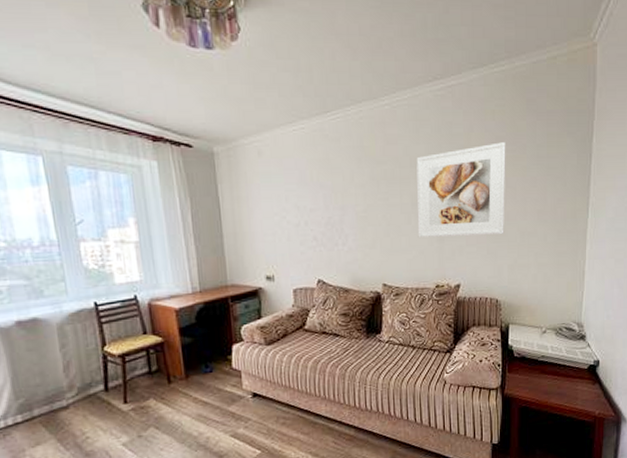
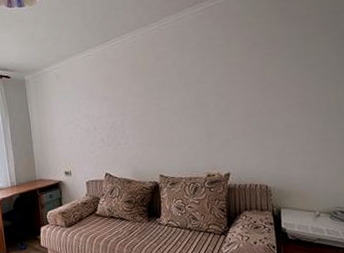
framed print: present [416,142,506,237] -> none [183,47,269,134]

